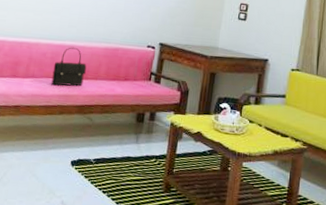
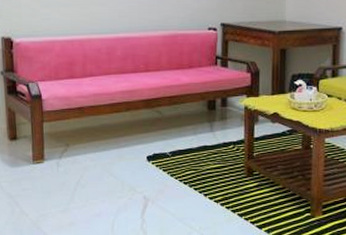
handbag: present [51,47,87,86] -> none [111,39,146,82]

